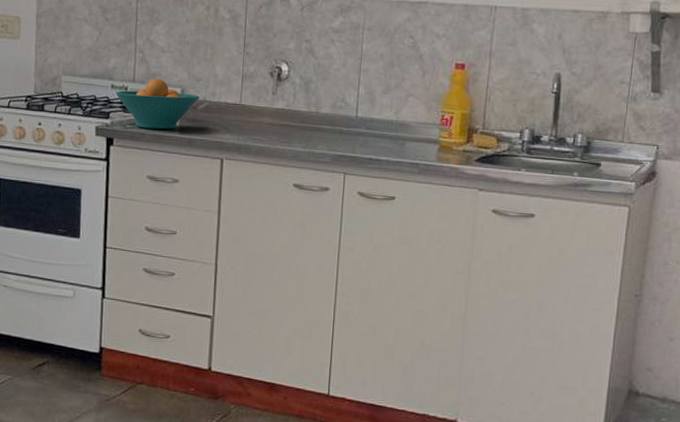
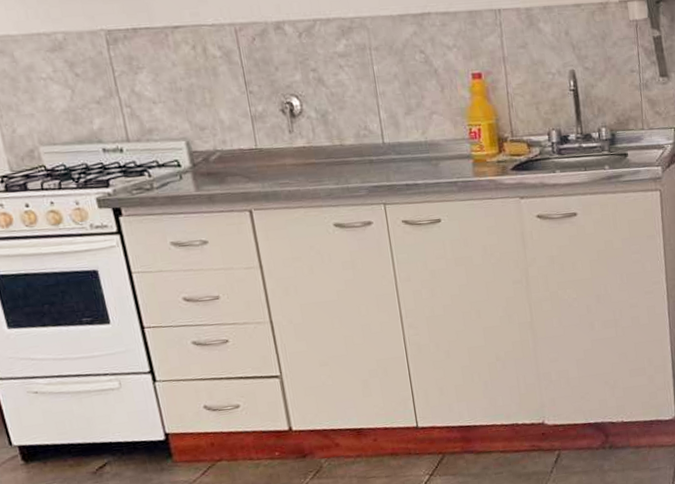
fruit bowl: present [115,78,199,130] -> none [109,133,209,192]

